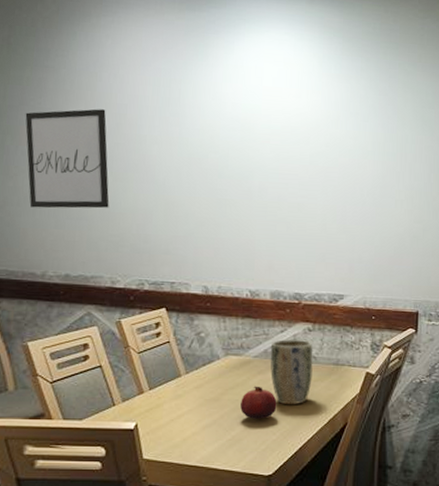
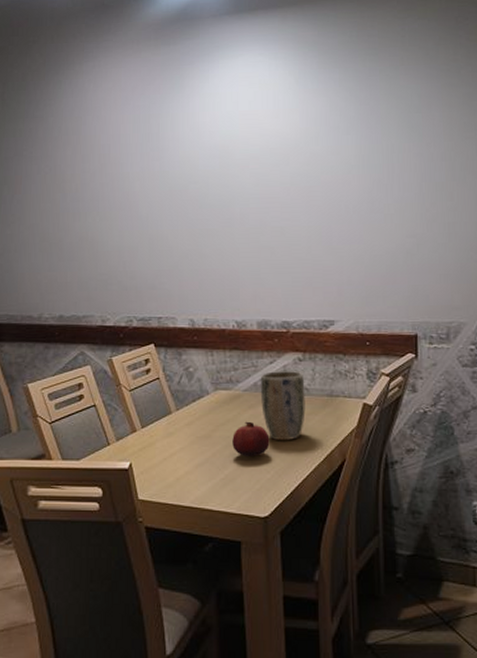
wall art: present [25,109,110,209] -> none [19,151,97,253]

